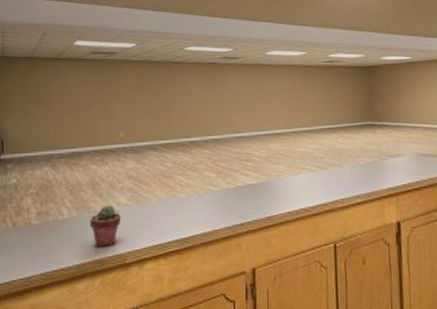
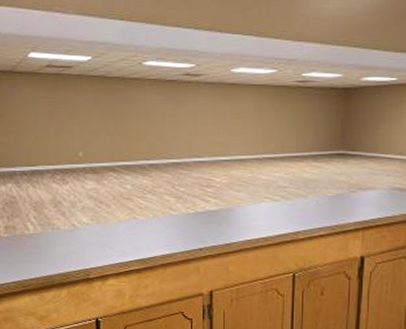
potted succulent: present [90,205,121,247] -> none [54,224,83,262]

